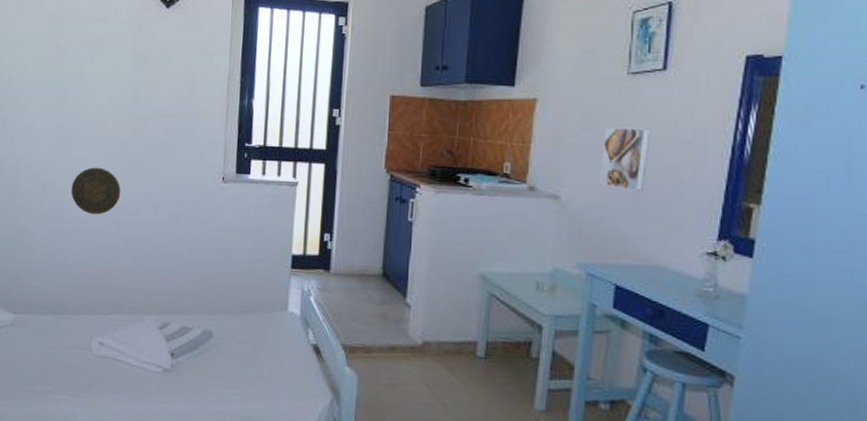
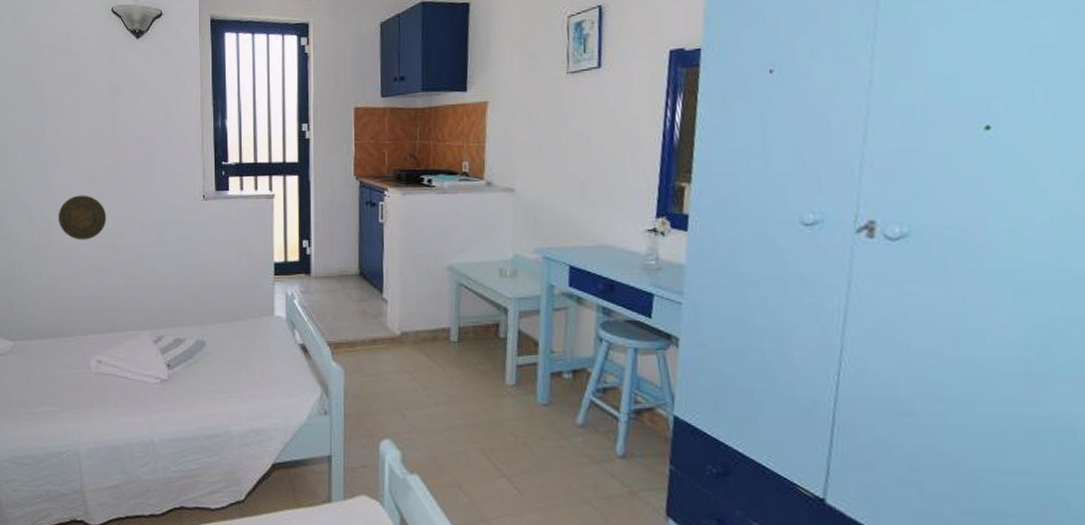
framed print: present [599,127,651,191] -> none [548,121,592,179]

